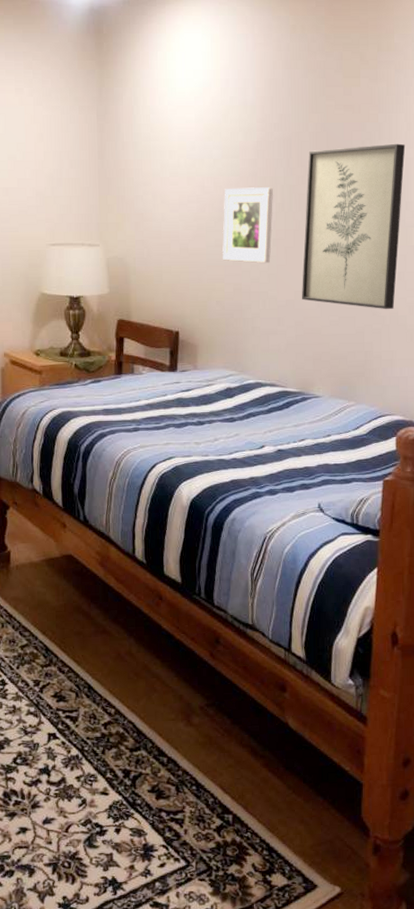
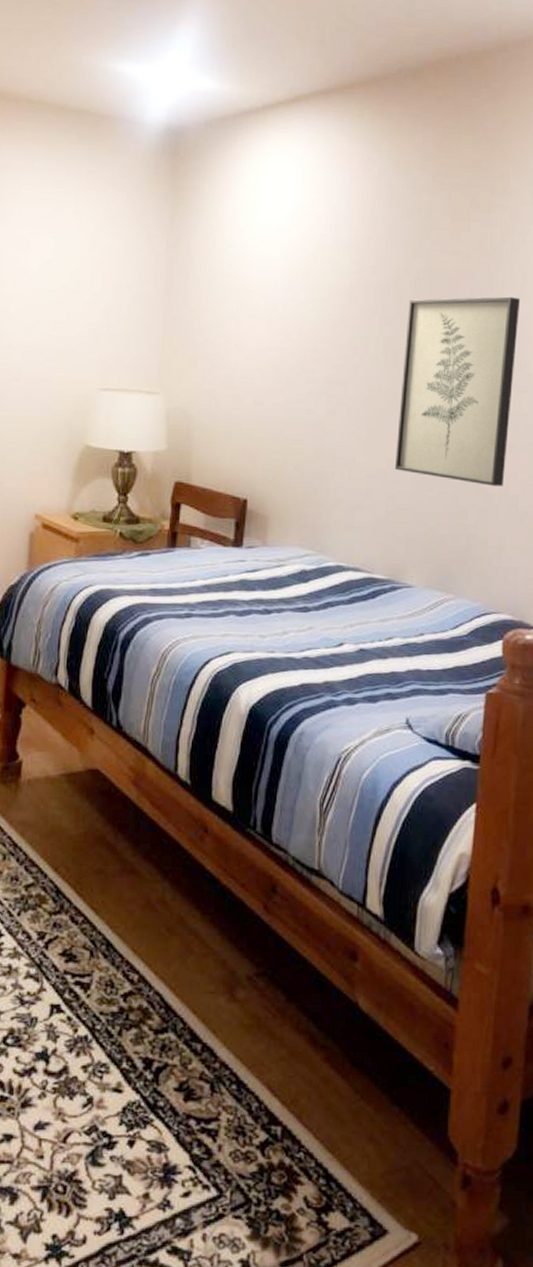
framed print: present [222,187,273,264] -> none [304,336,366,425]

